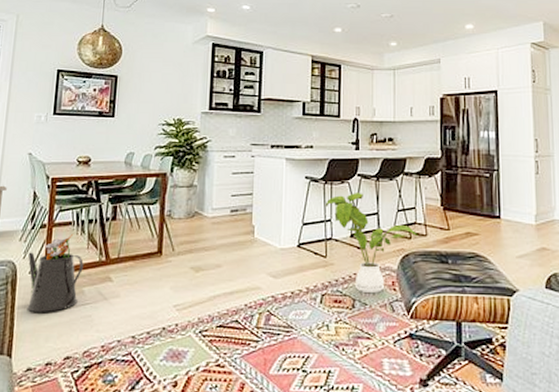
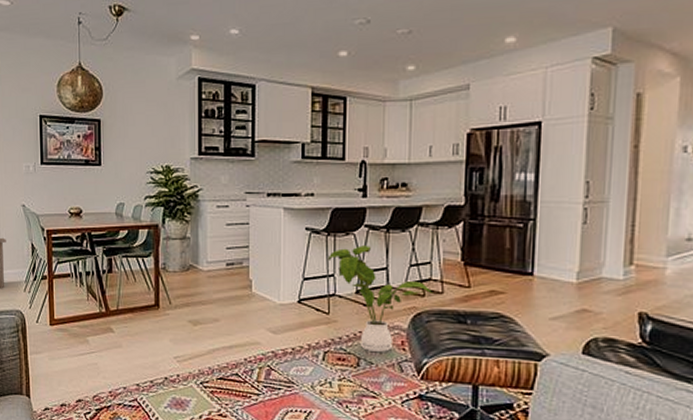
watering can: present [27,233,84,312] -> none [33,285,85,359]

